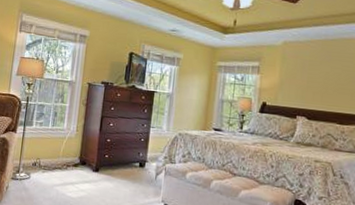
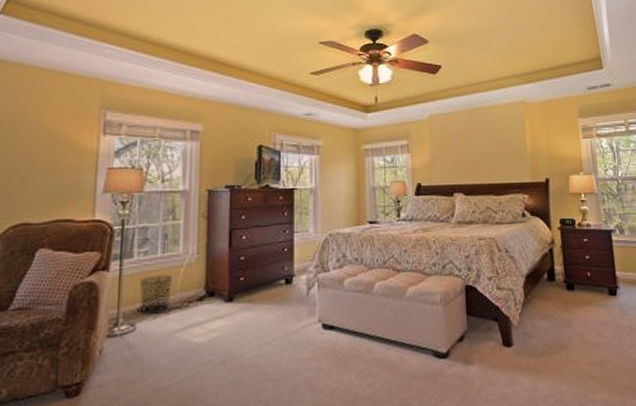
waste bin: none [34,141,58,170] -> present [139,274,172,315]

